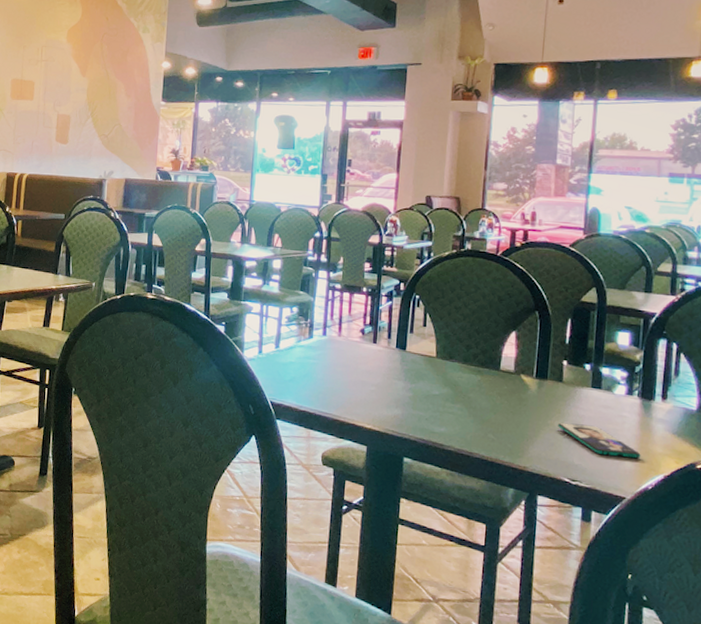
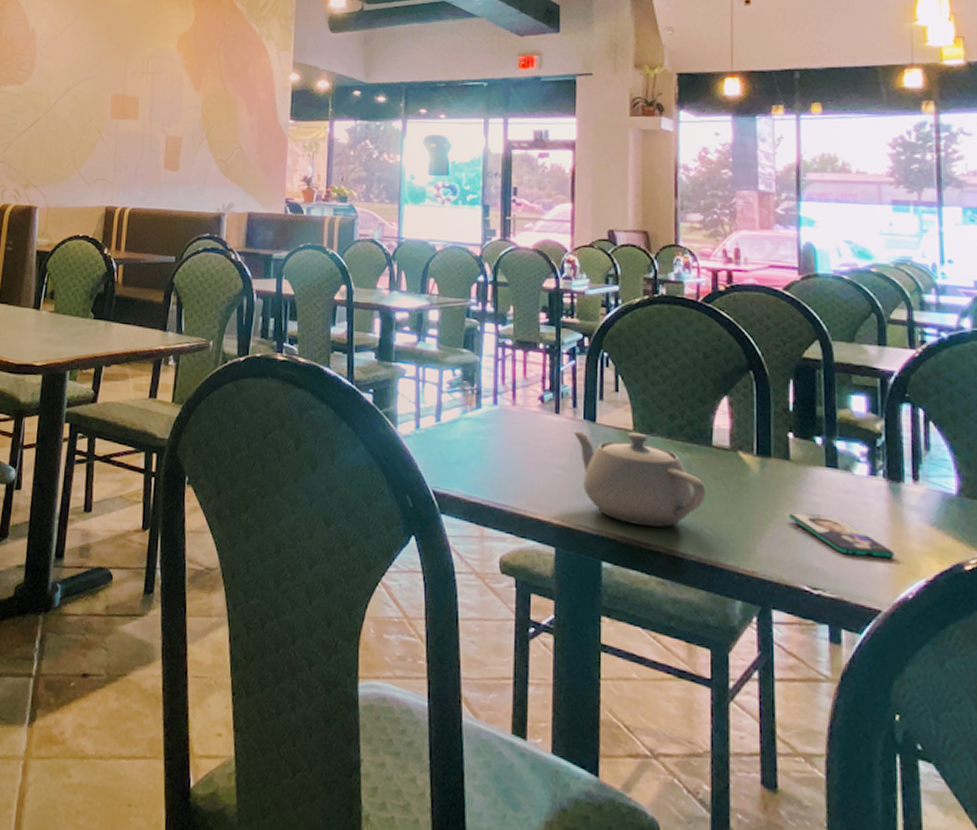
teapot: none [387,356,492,432] -> present [573,430,707,528]

